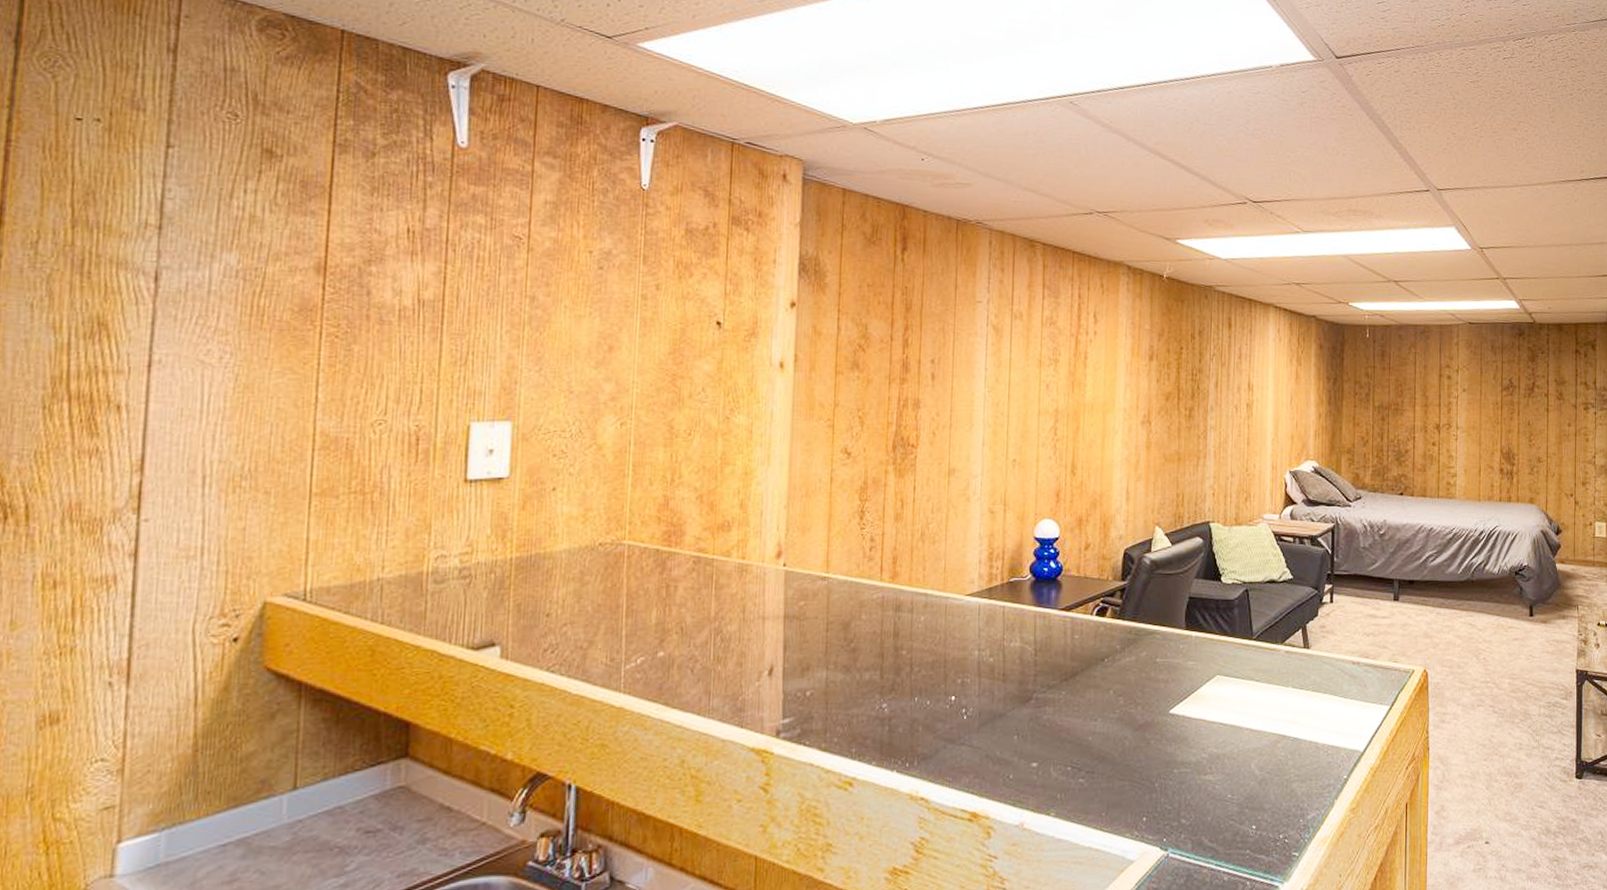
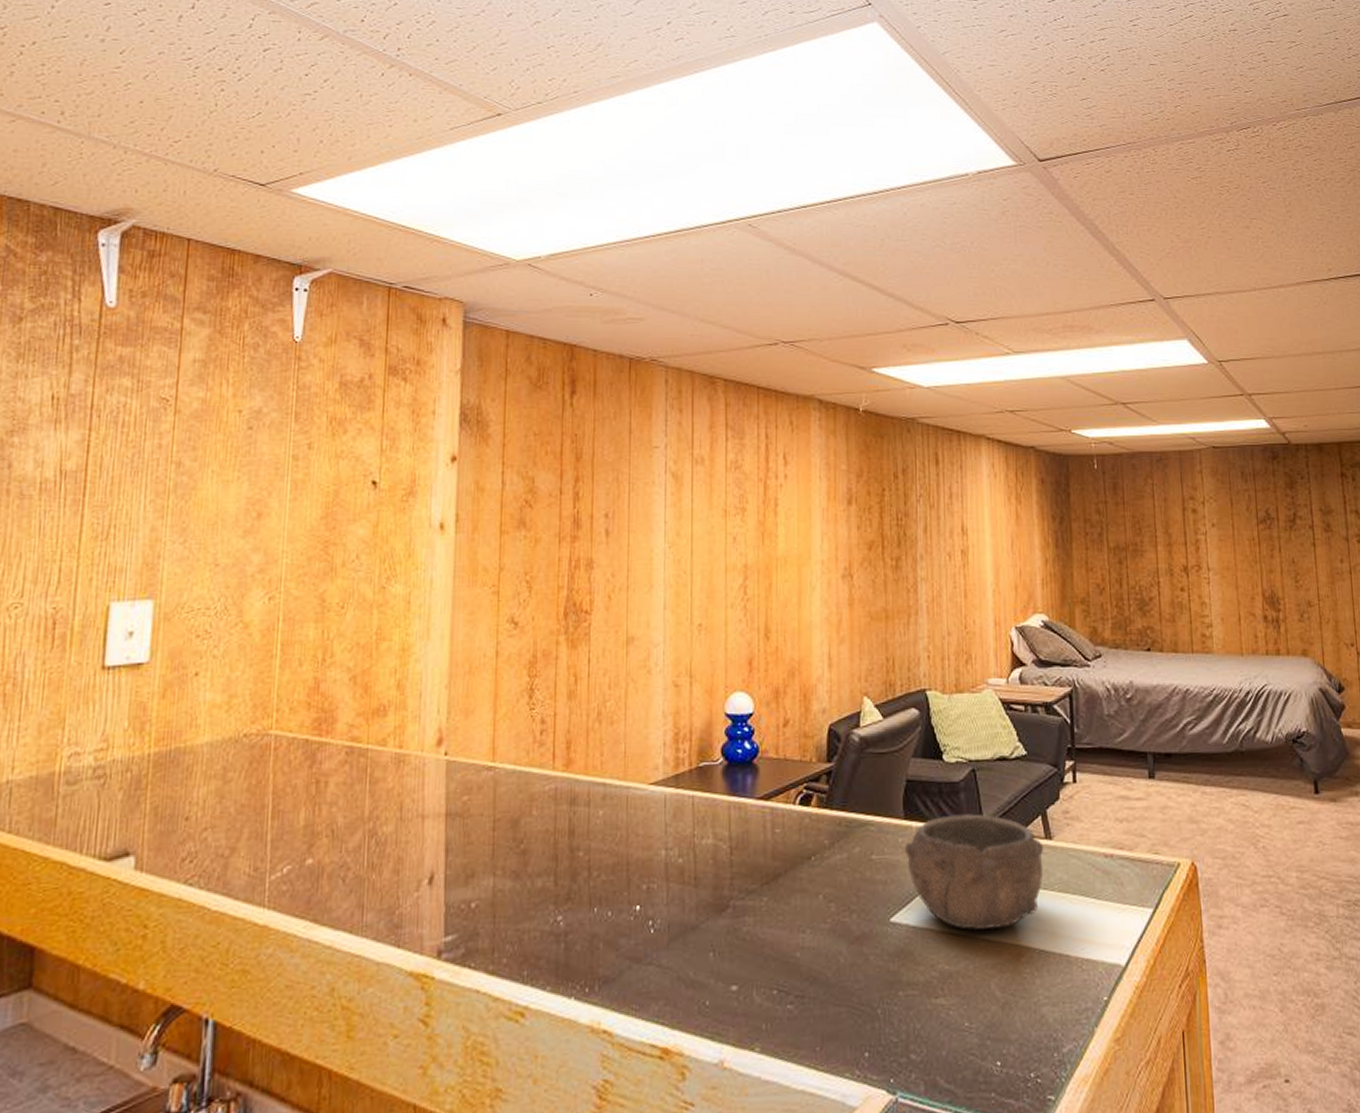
bowl: none [1184,626,1302,721] -> present [904,814,1044,930]

